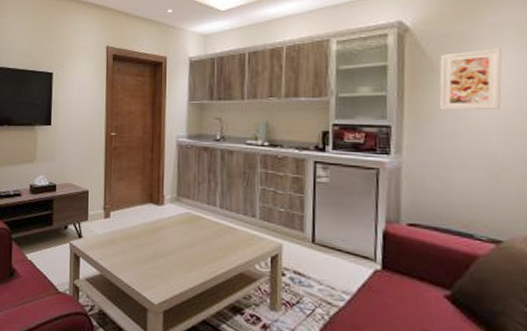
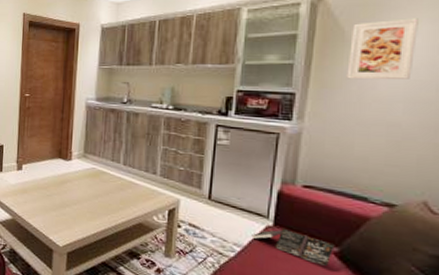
paperback book: none [360,271,447,312] -> present [251,228,335,266]

